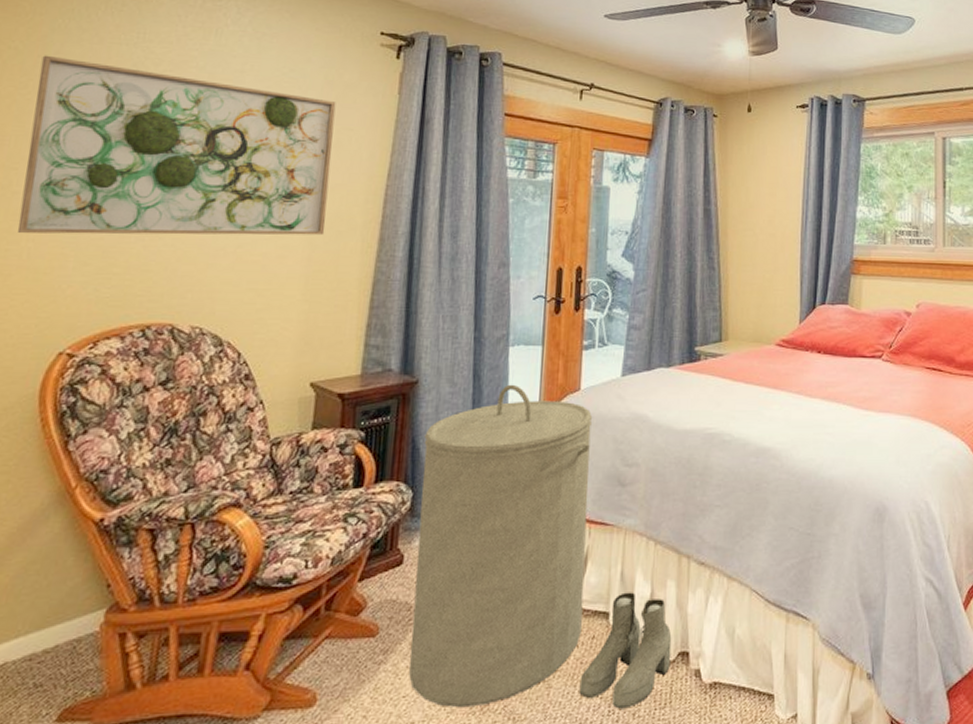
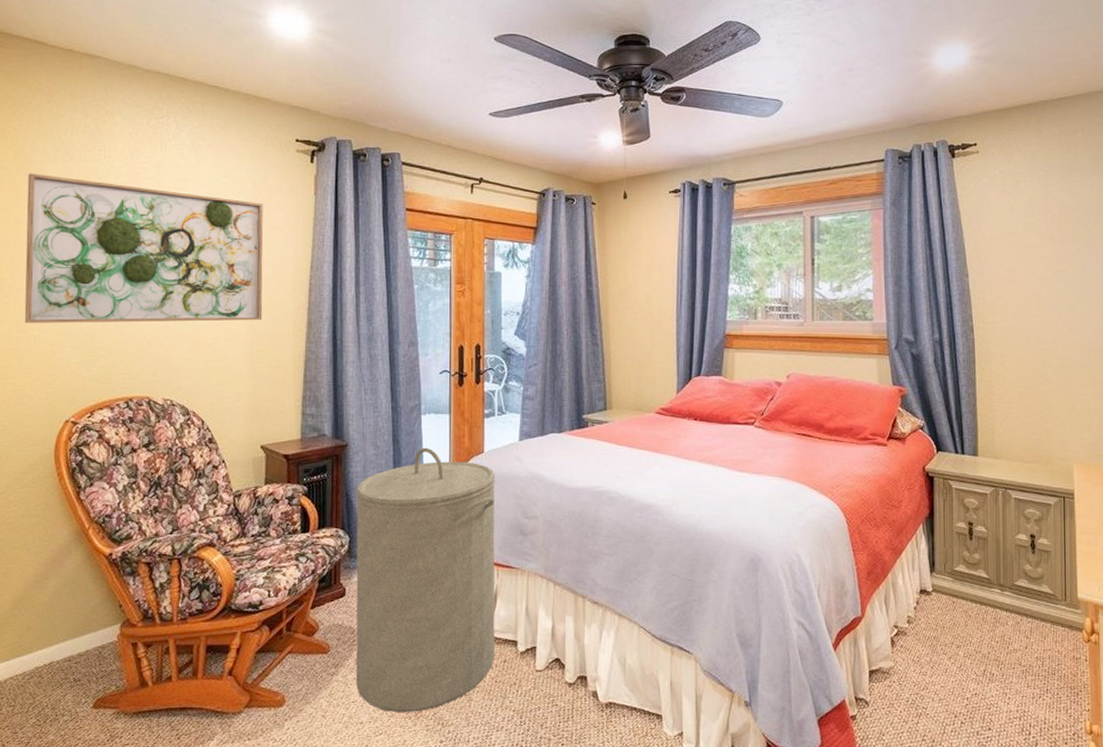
boots: present [579,592,672,709] -> none [495,625,572,721]

